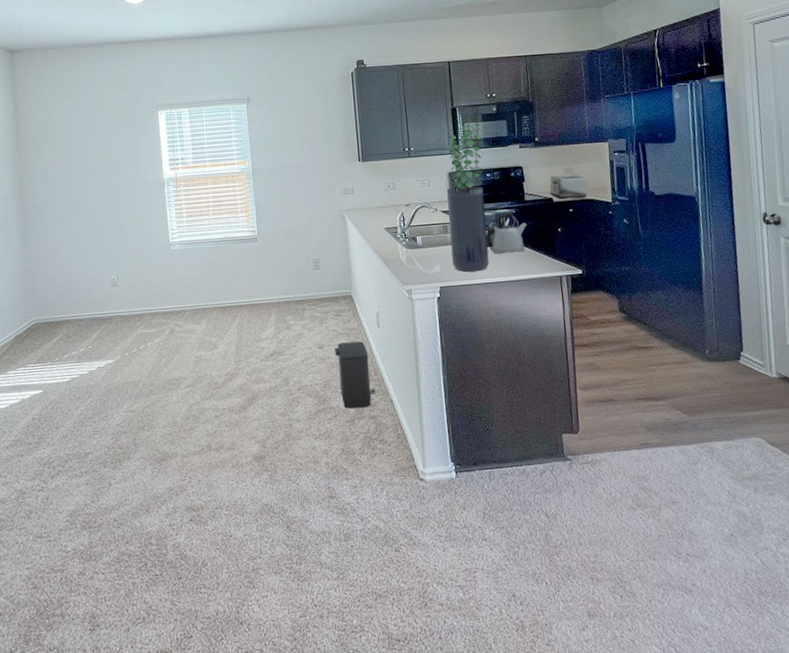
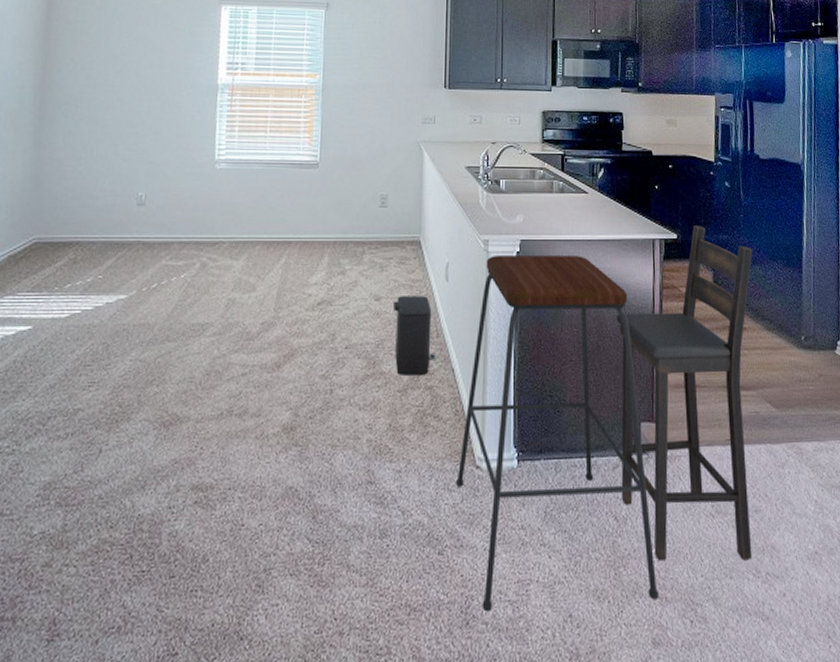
bar stool: none [404,296,591,596] -> present [456,256,659,612]
vase: present [447,115,490,273] -> none [537,51,584,226]
kettle: present [485,212,527,254] -> none [576,161,622,208]
bar stool: none [532,260,673,548] -> present [616,226,753,561]
toaster: present [549,174,588,199] -> none [649,126,691,153]

